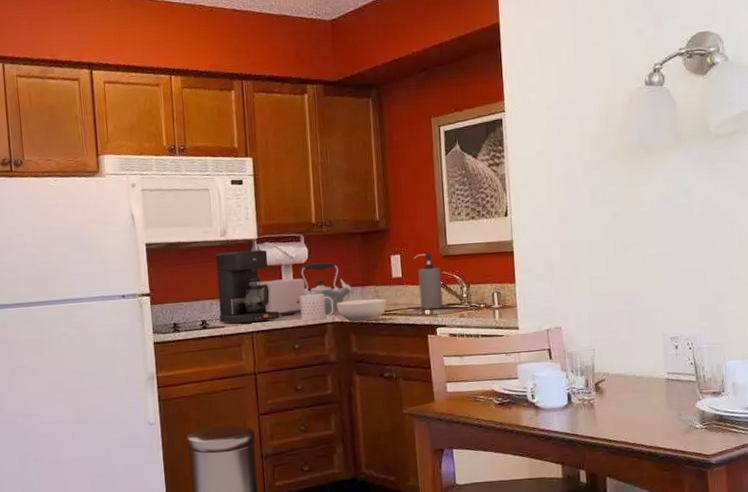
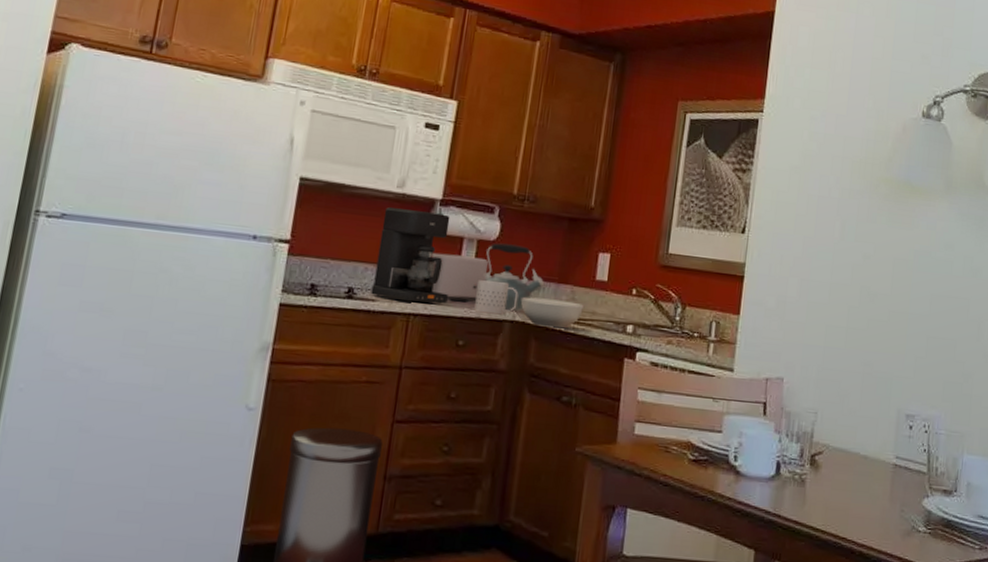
soap dispenser: present [414,253,443,310] -> none [622,257,655,329]

